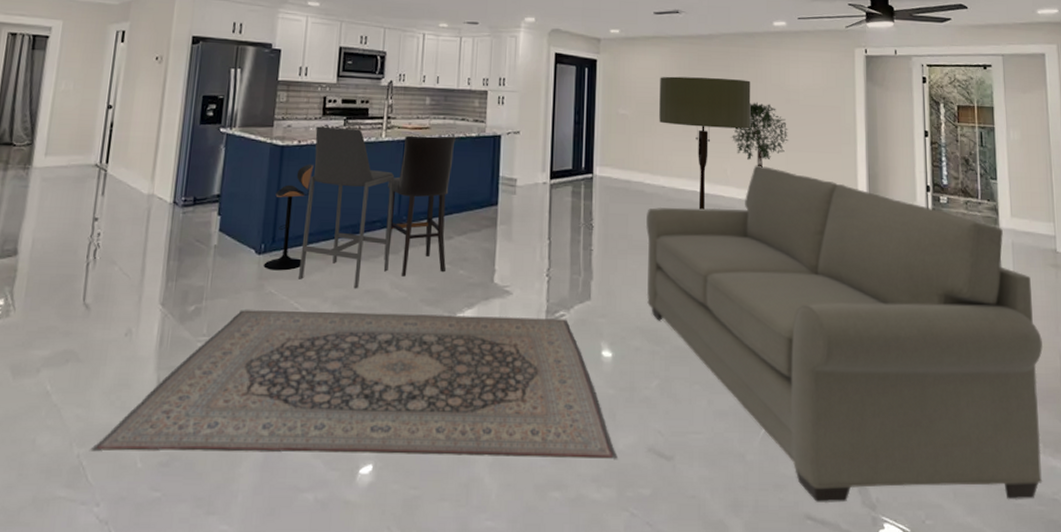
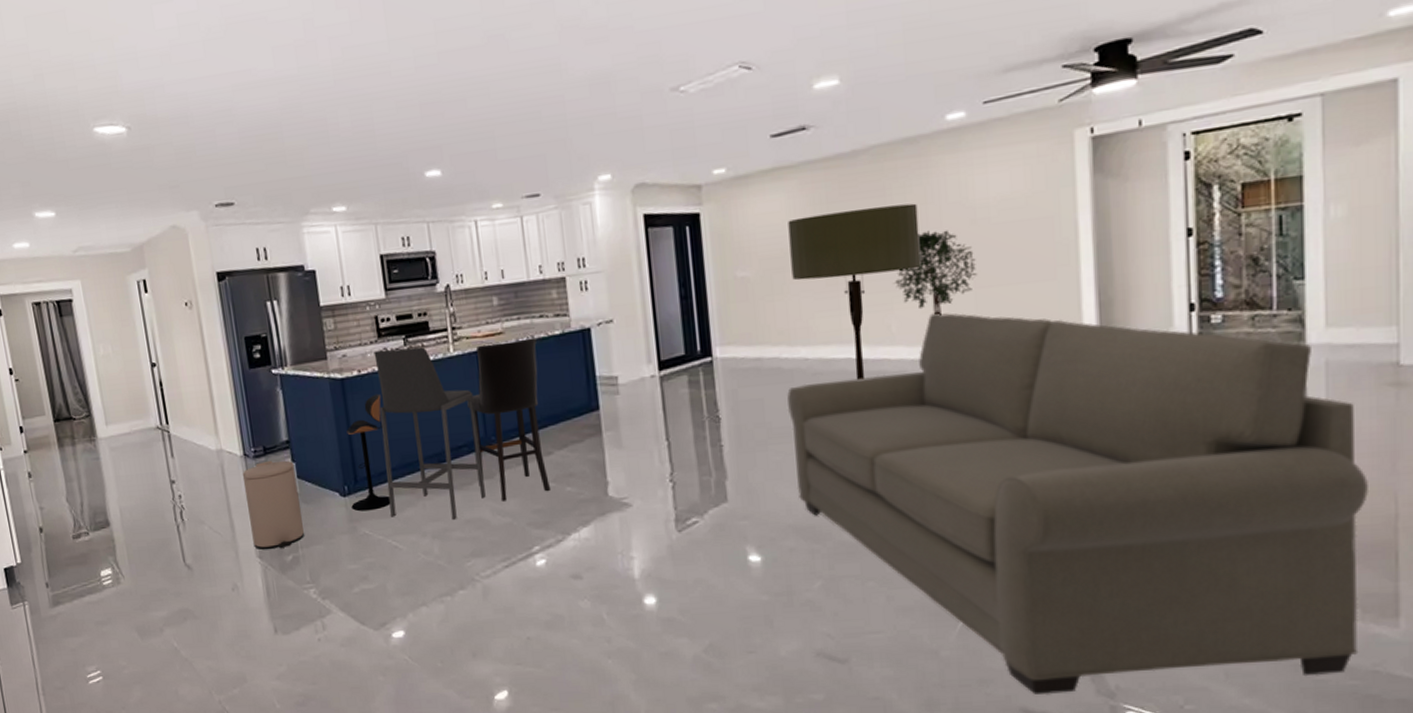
area rug: present [90,310,618,459] -> none [229,526,780,696]
pedal bin: none [159,211,219,297] -> present [242,460,304,549]

